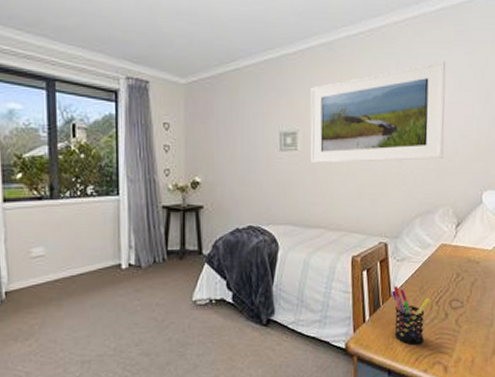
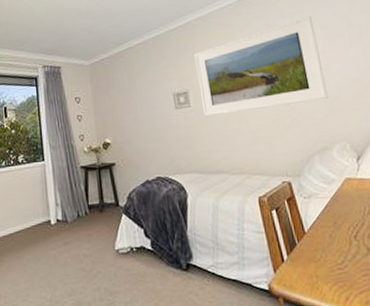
pen holder: present [391,286,431,344] -> none [304,223,350,283]

